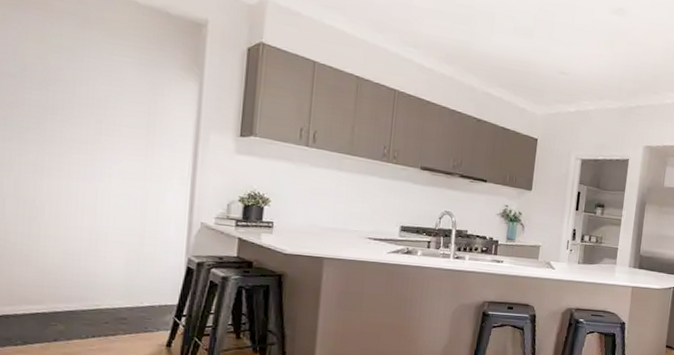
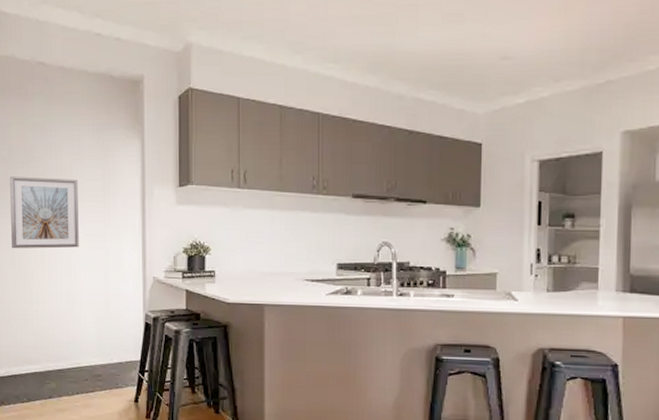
picture frame: none [16,97,114,184] -> present [10,176,79,249]

